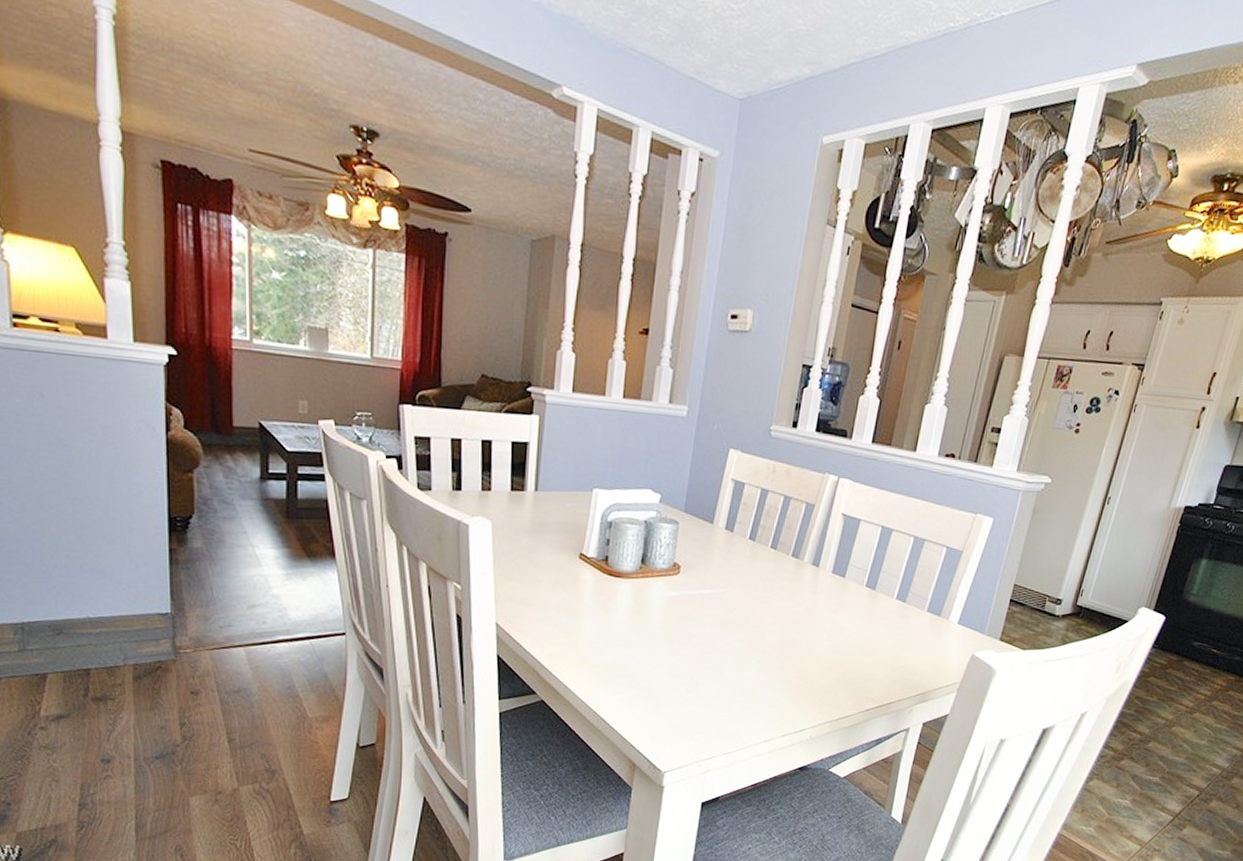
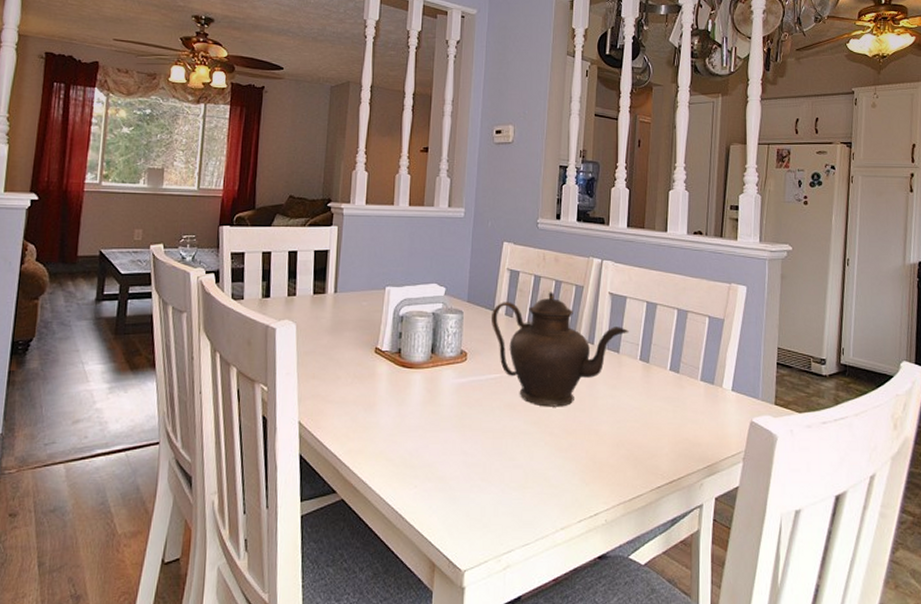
teapot: none [709,508,858,628] -> present [490,292,629,407]

